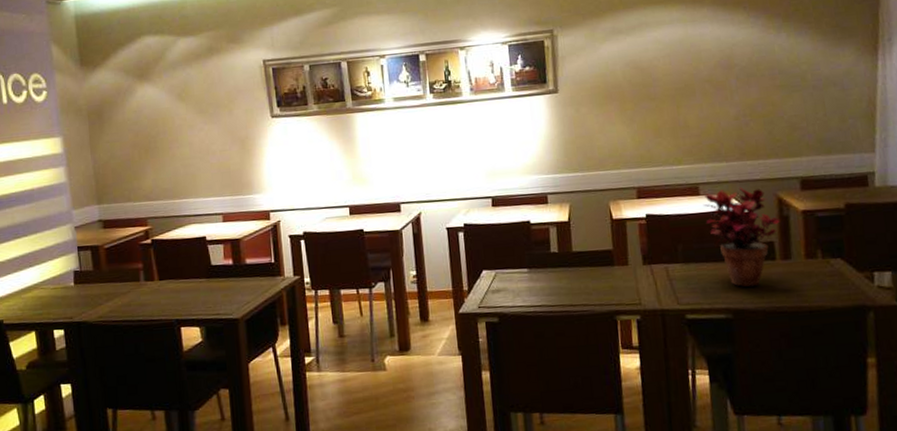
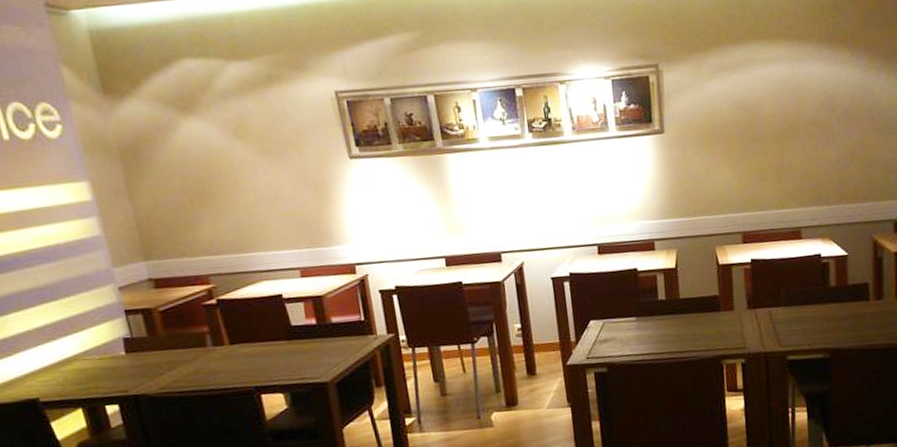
potted plant: present [703,187,780,288] -> none [805,230,875,328]

